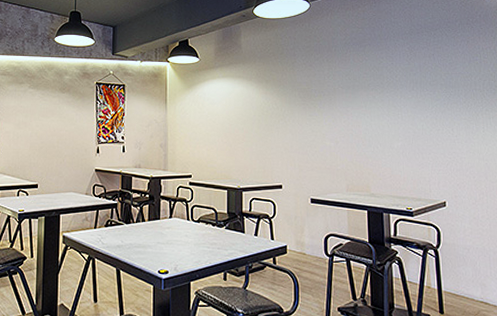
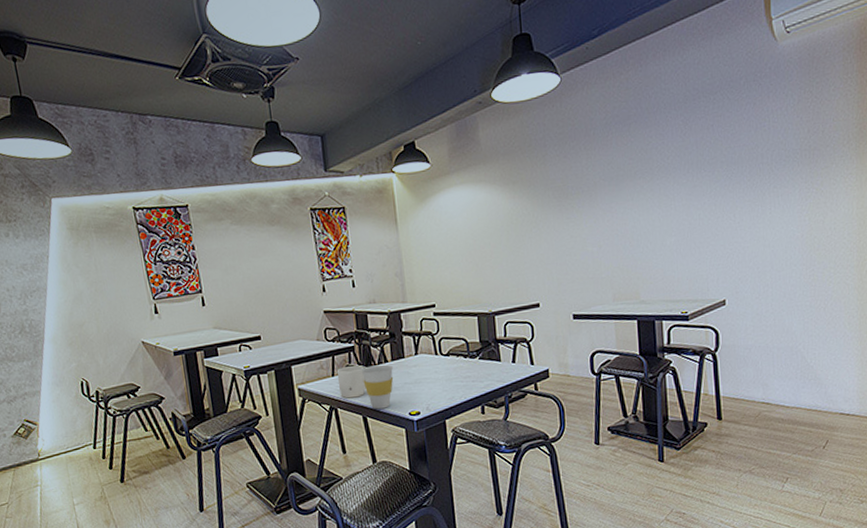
mug: none [98,221,124,251] -> present [336,365,367,399]
cup: none [120,223,150,264] -> present [361,364,394,410]

